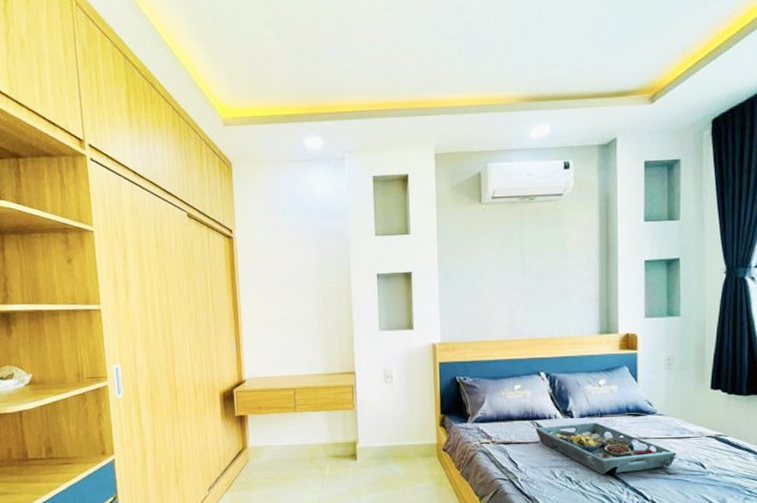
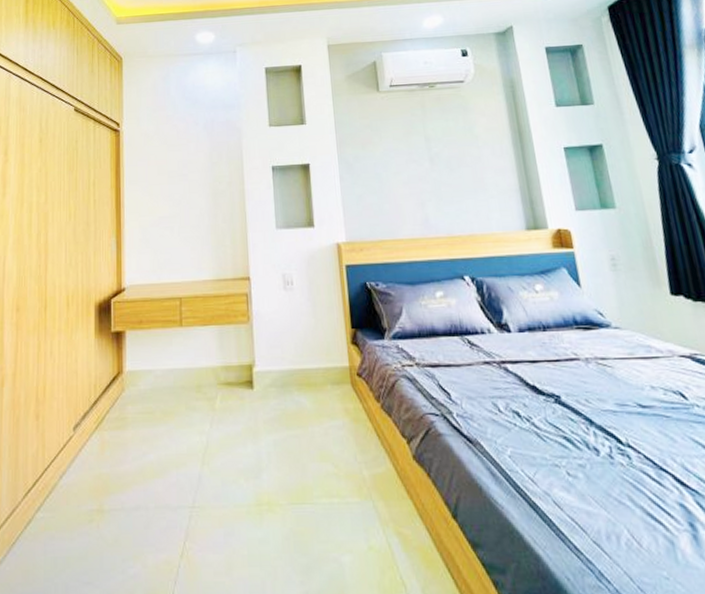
serving tray: present [535,422,677,475] -> none [466,338,648,408]

